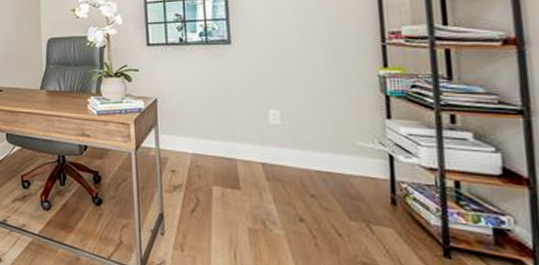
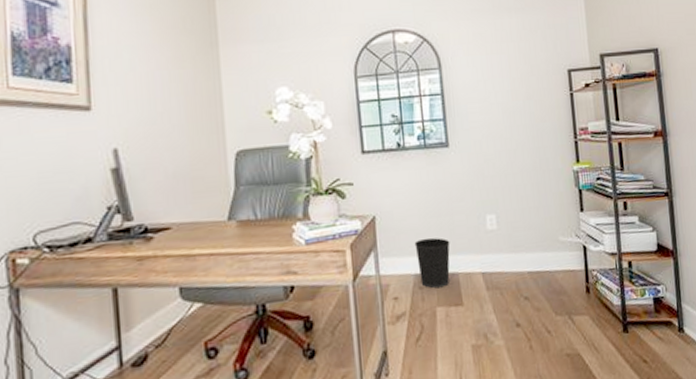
wastebasket: none [193,123,229,170] -> present [414,237,450,289]

